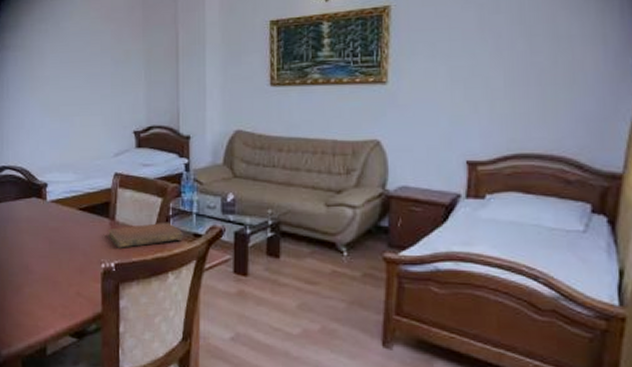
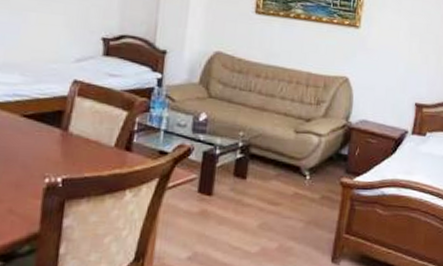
notebook: present [107,222,184,248] -> none [56,136,149,163]

